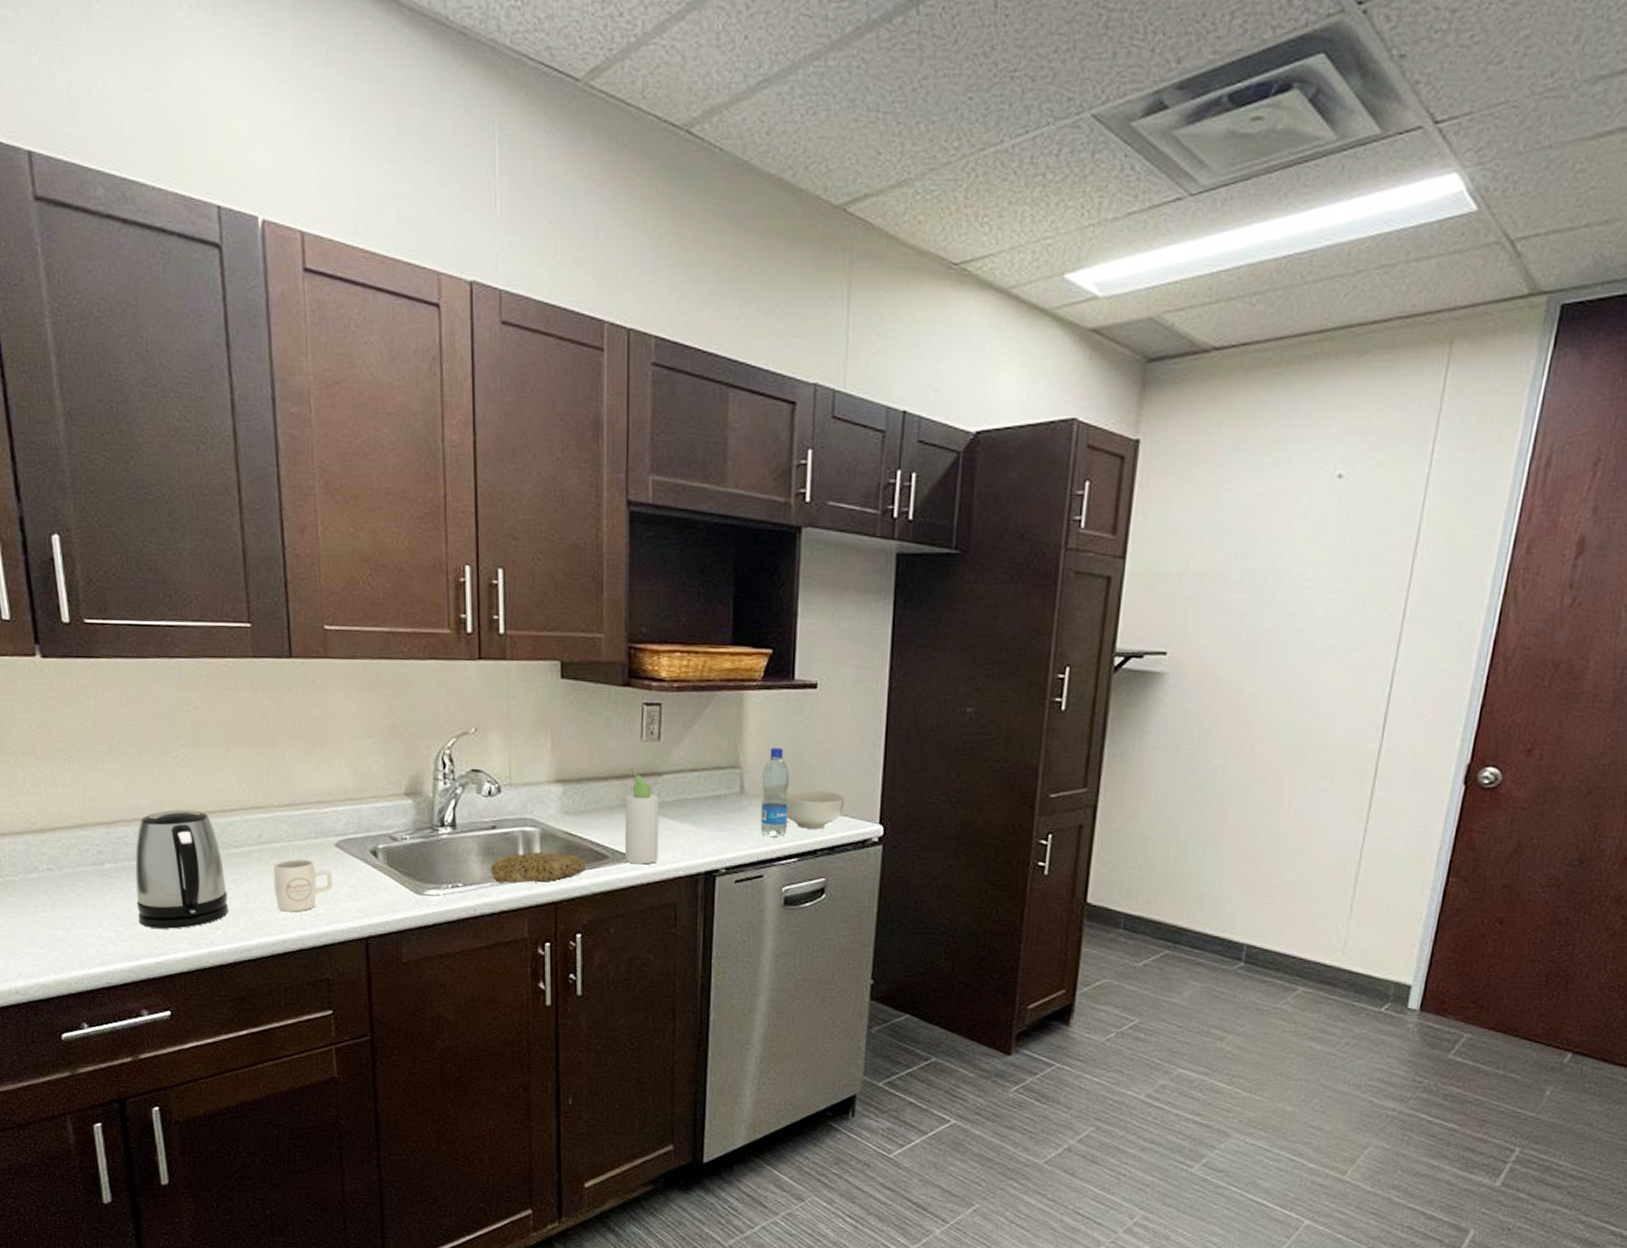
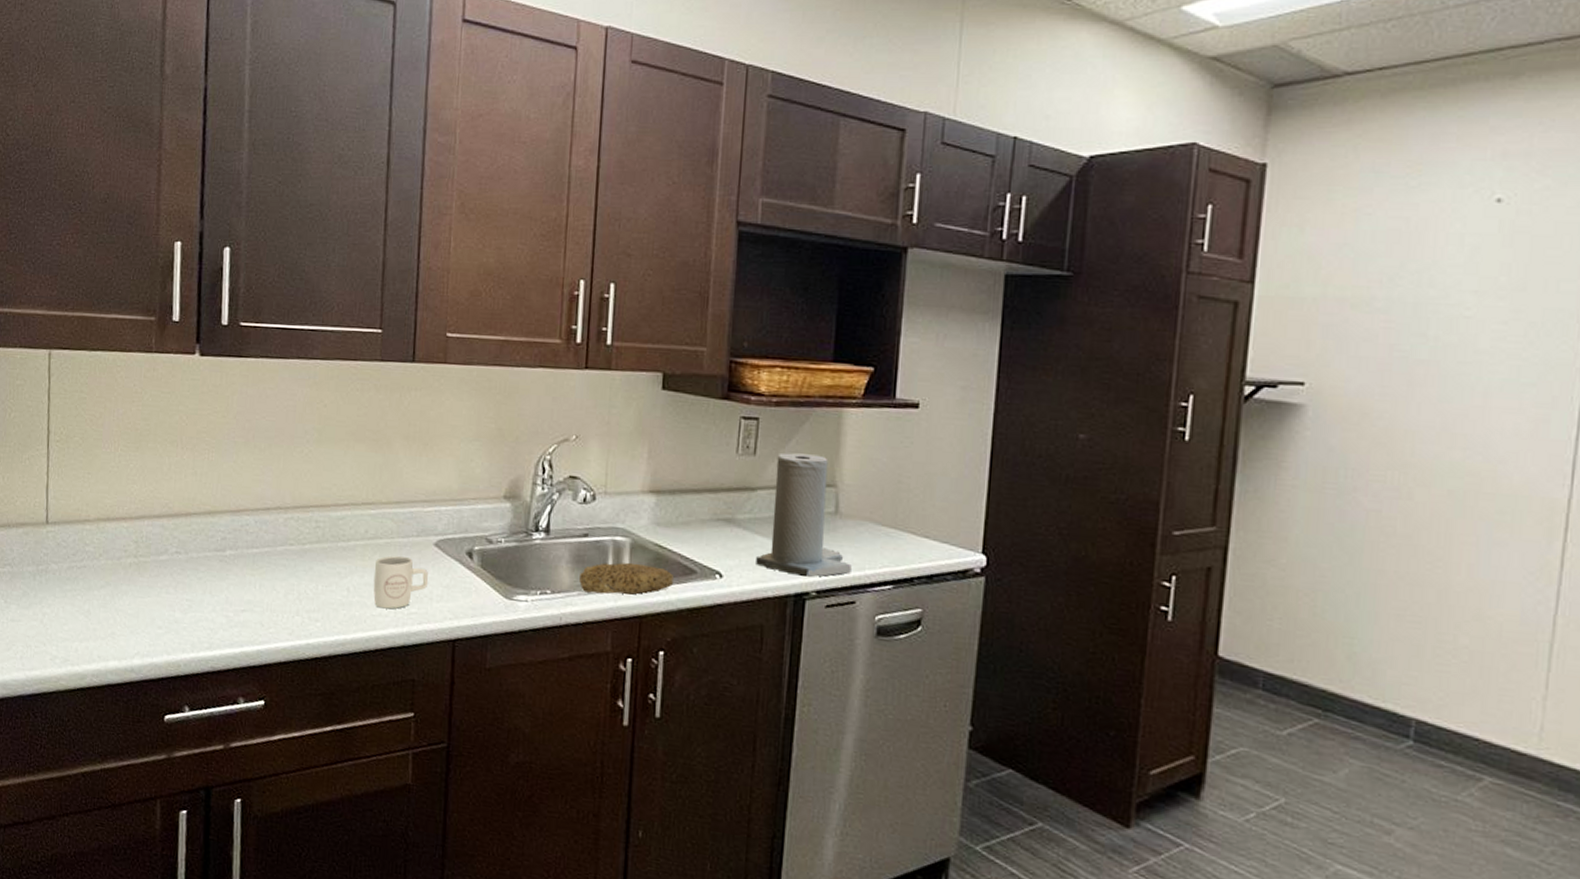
kettle: present [135,809,230,929] -> none [248,501,331,618]
bottle: present [624,768,659,865] -> none [712,482,752,583]
paper towel: none [666,737,758,856] -> present [756,452,852,578]
bottle: present [760,748,789,838] -> none [854,467,887,562]
bowl: present [785,789,845,829] -> none [882,512,946,556]

